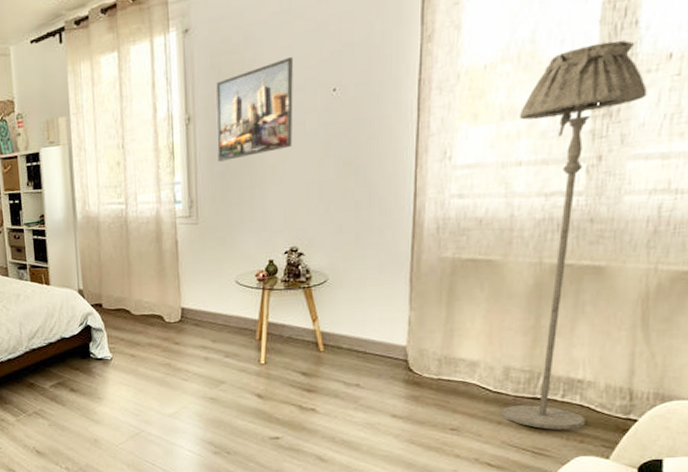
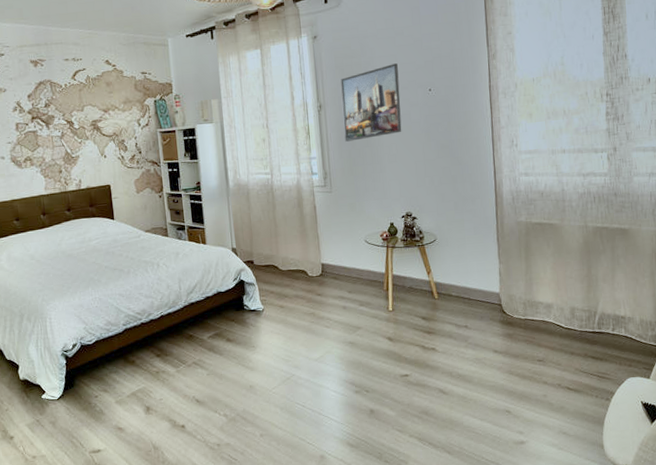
floor lamp: present [502,40,647,430] -> none [560,67,638,357]

